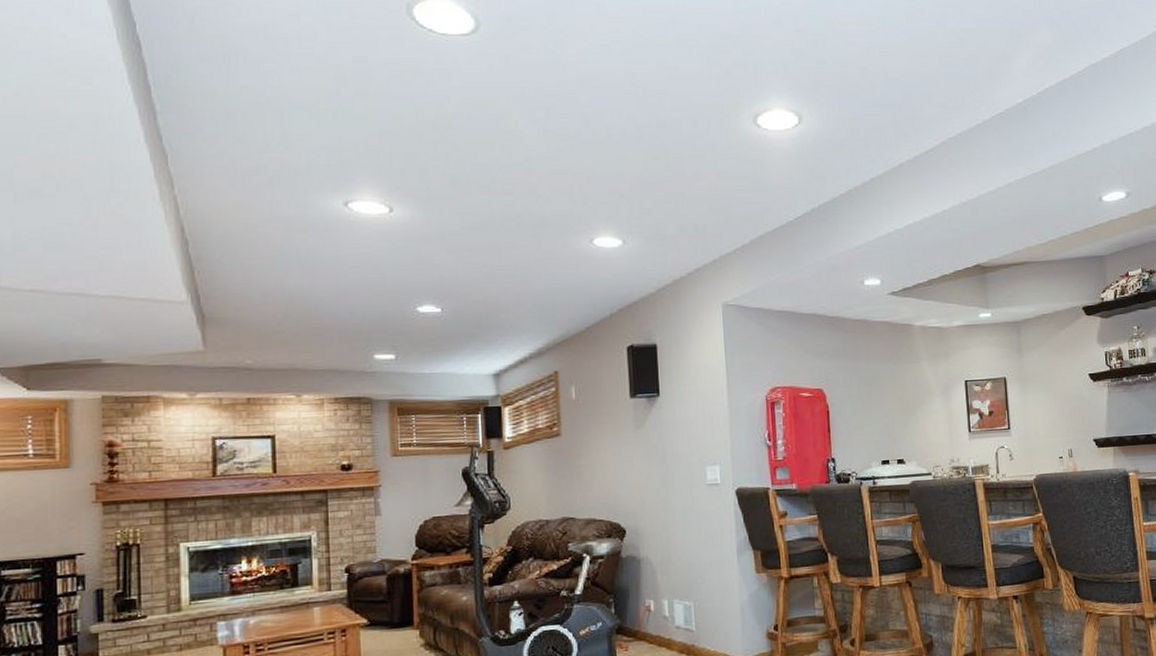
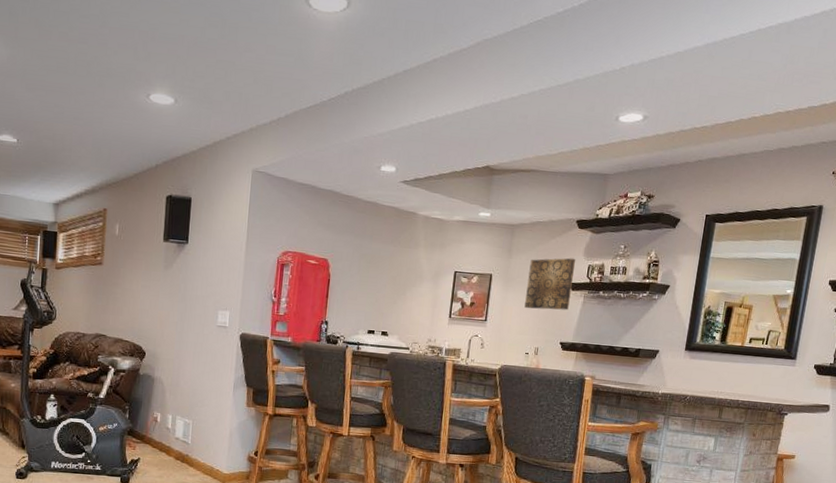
wall art: none [1043,347,1095,409] -> present [524,258,576,311]

